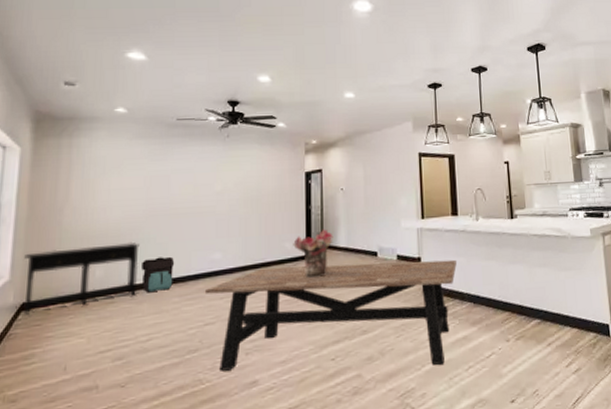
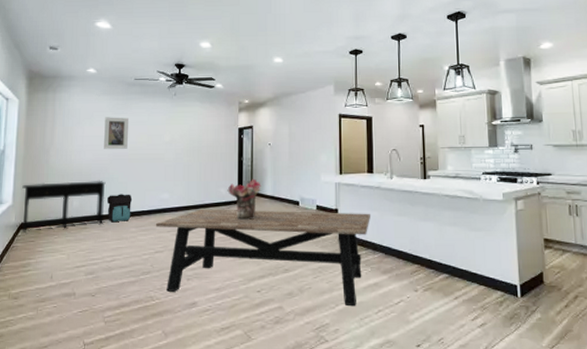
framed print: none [137,164,169,204] -> present [104,117,128,149]

